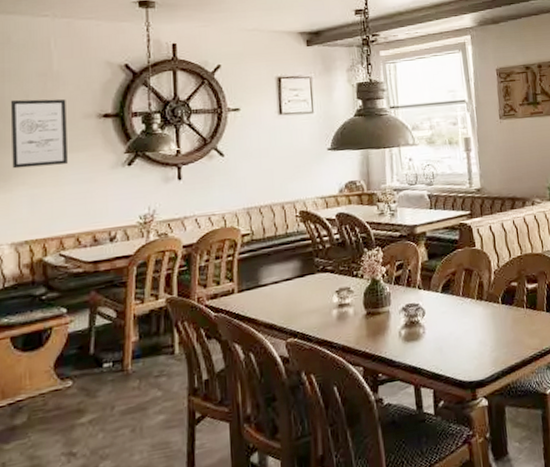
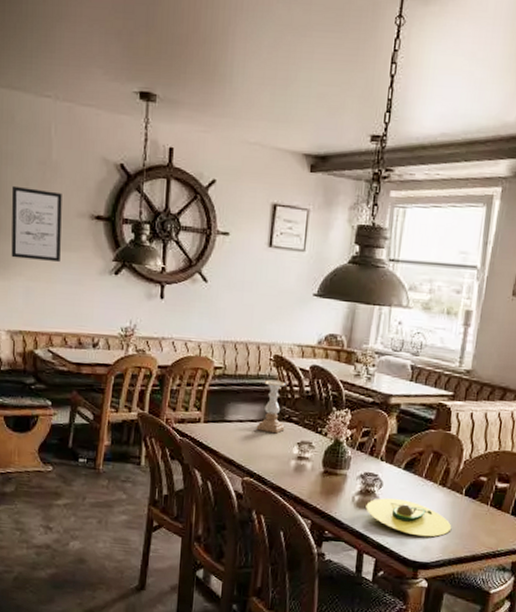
candle holder: none [292,234,321,288] -> present [256,379,286,434]
avocado: none [413,322,498,356] -> present [366,498,452,537]

